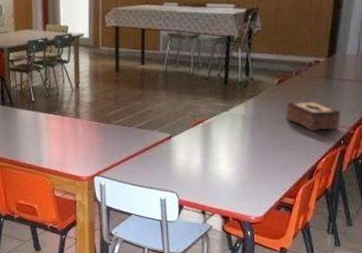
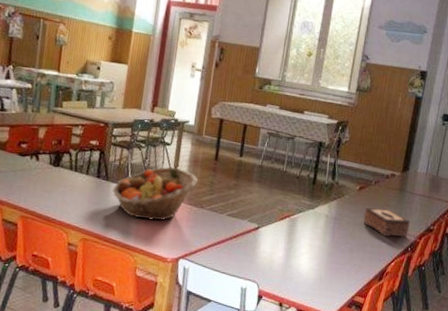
fruit basket: none [19,85,101,141] -> present [112,166,198,221]

